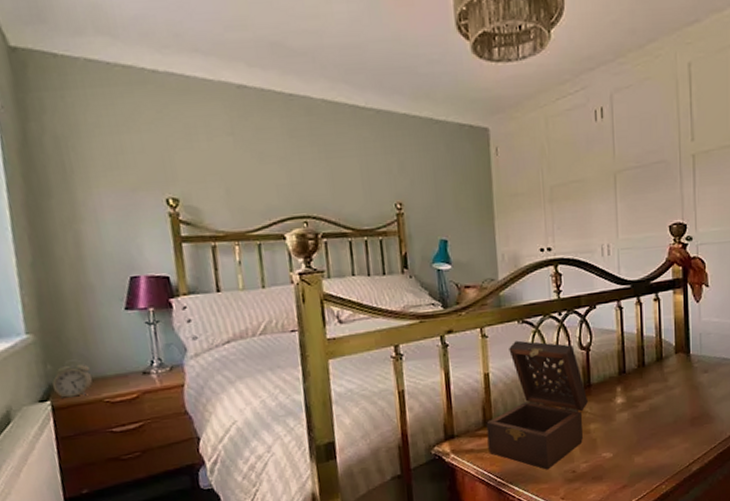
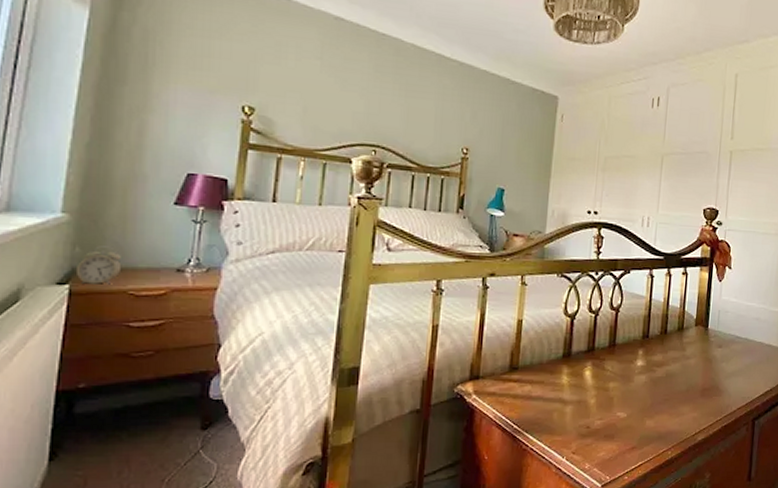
jewelry box: present [486,340,588,470] -> none [510,292,611,422]

